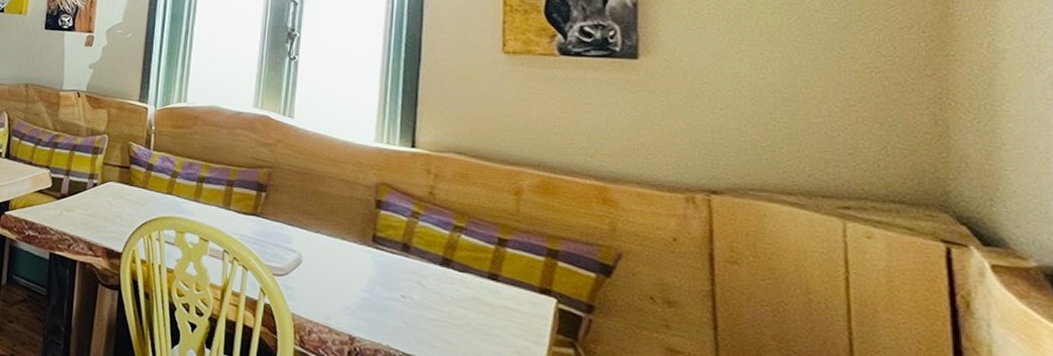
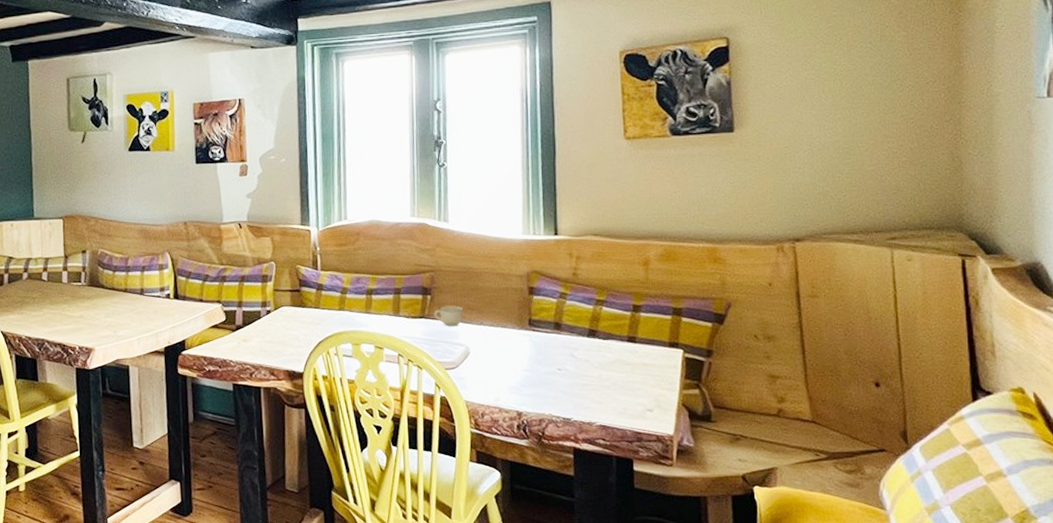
cup: none [267,206,300,229] -> present [434,305,464,326]

